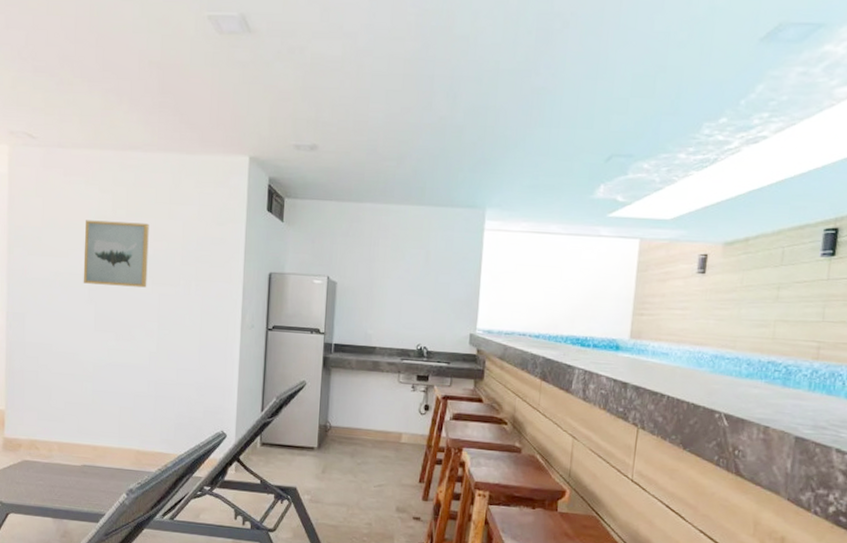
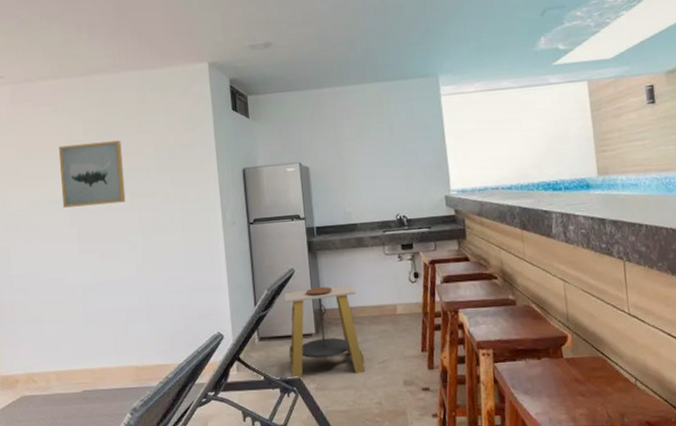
side table: none [287,403,364,493] -> present [284,285,366,379]

